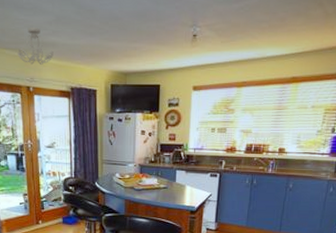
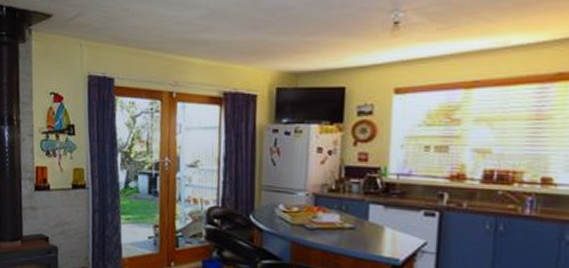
ceiling light fixture: present [17,26,54,65] -> none [161,23,205,66]

